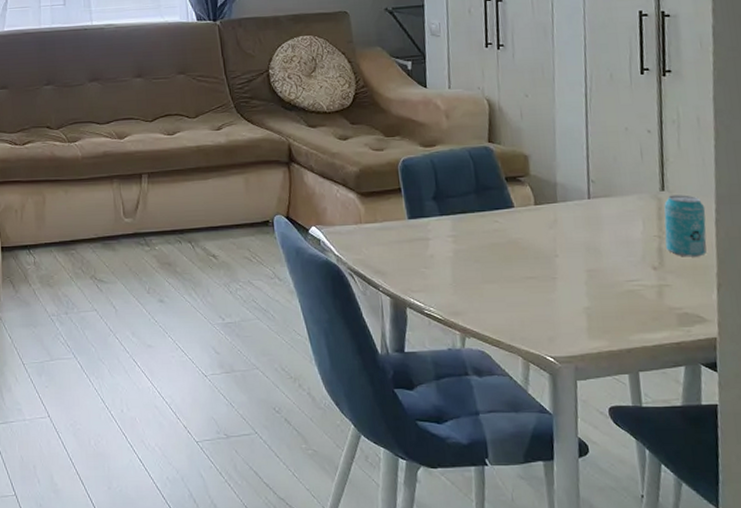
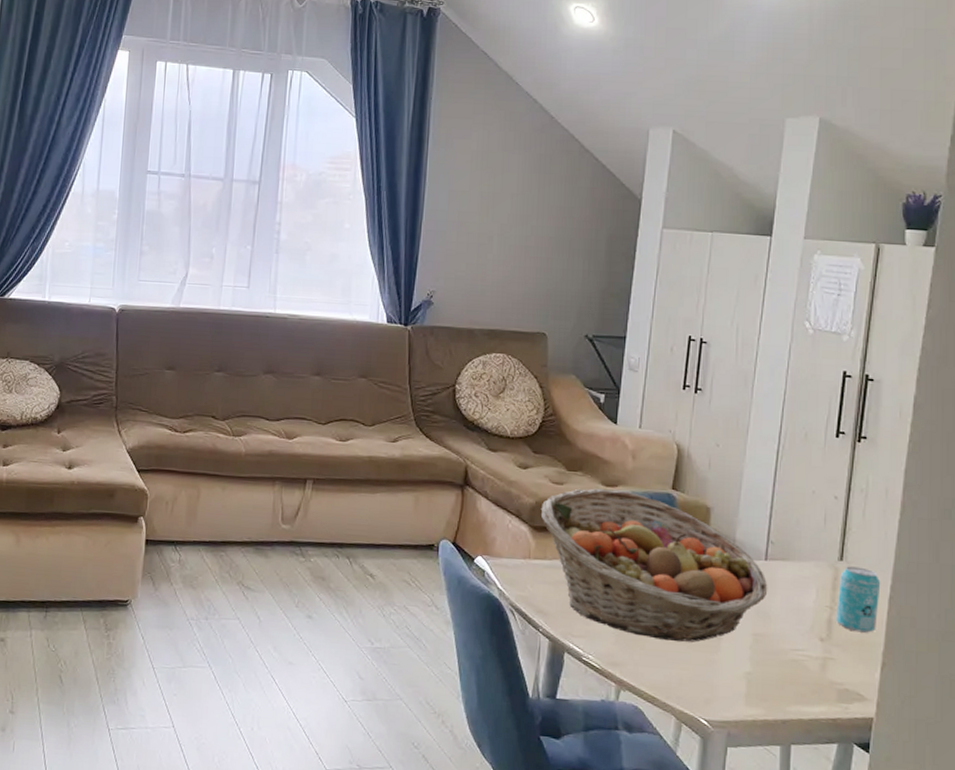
fruit basket: none [365,149,595,286] -> present [540,488,768,642]

